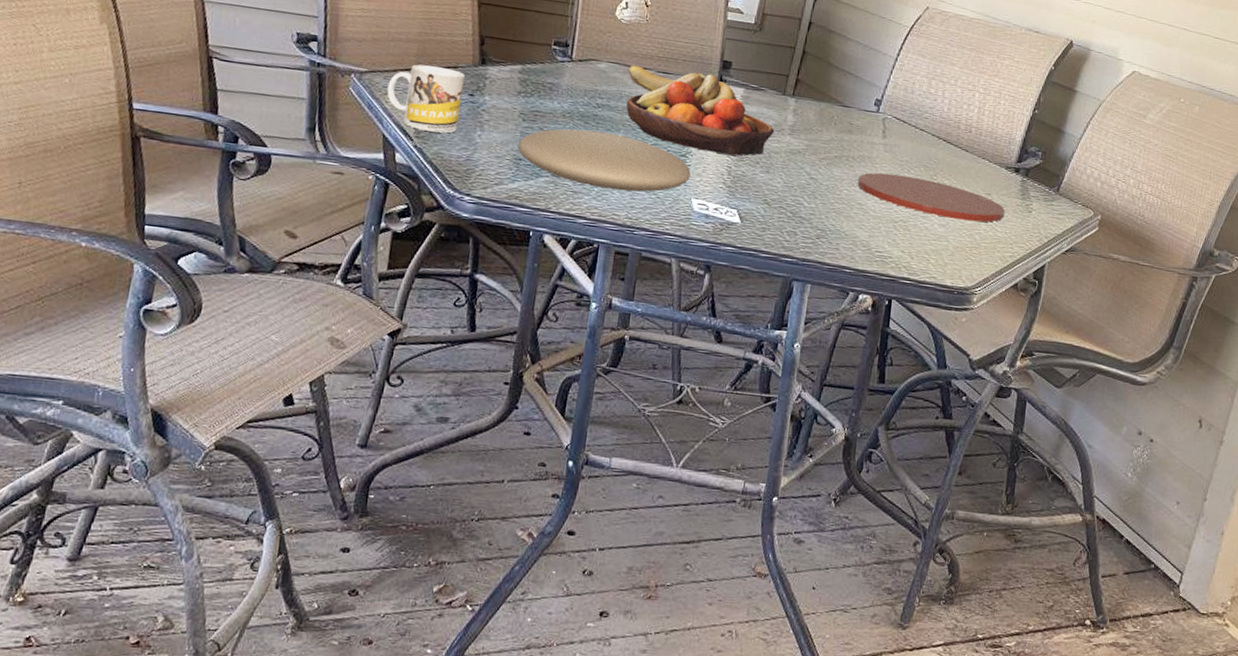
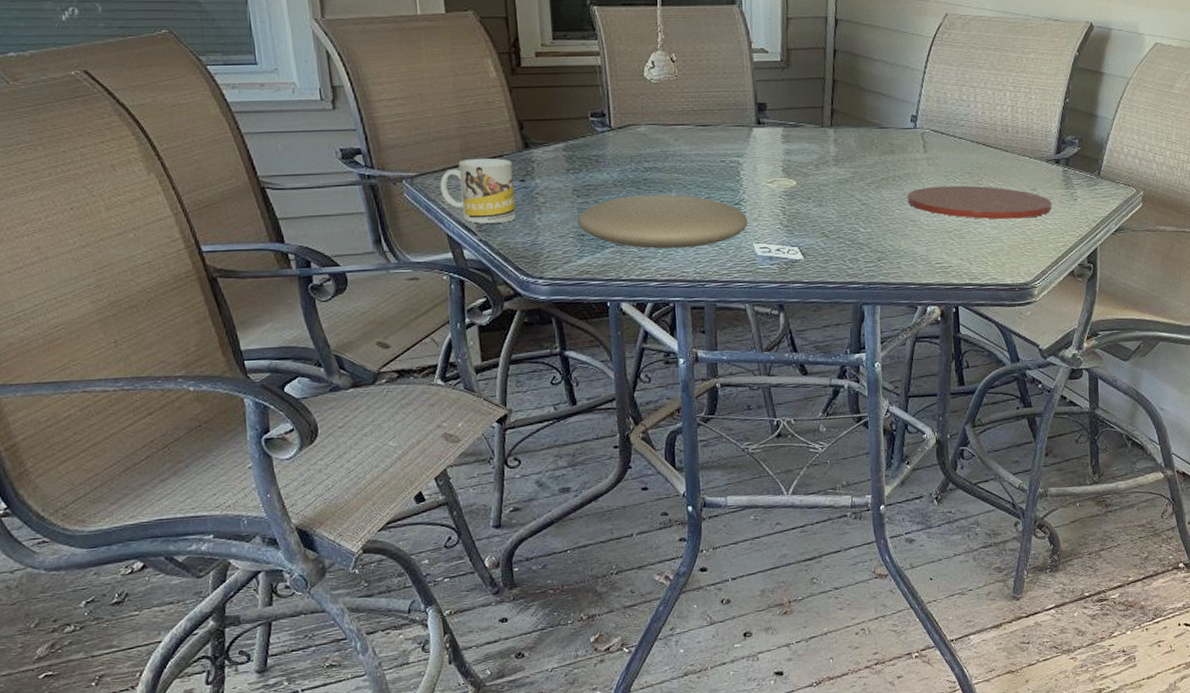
fruit bowl: present [626,65,775,156] -> none [667,119,820,196]

